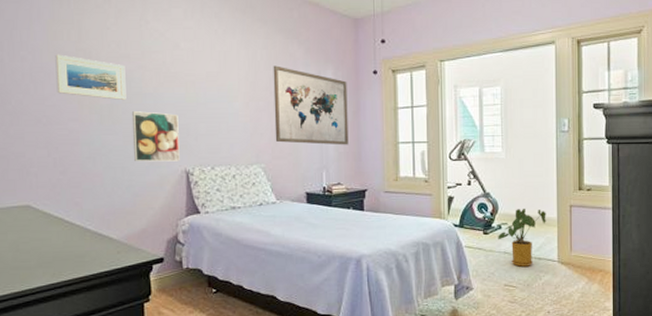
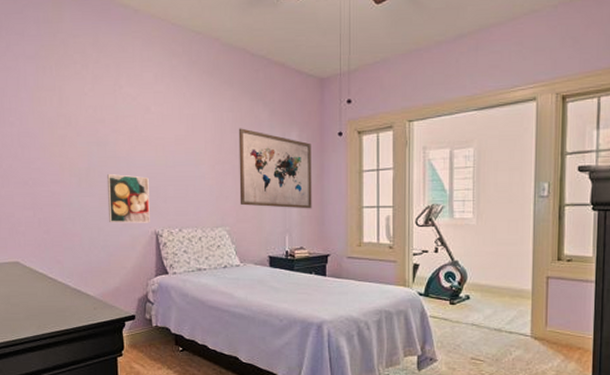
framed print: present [55,54,127,100] -> none [39,120,102,163]
house plant: present [496,208,546,267] -> none [464,278,520,340]

